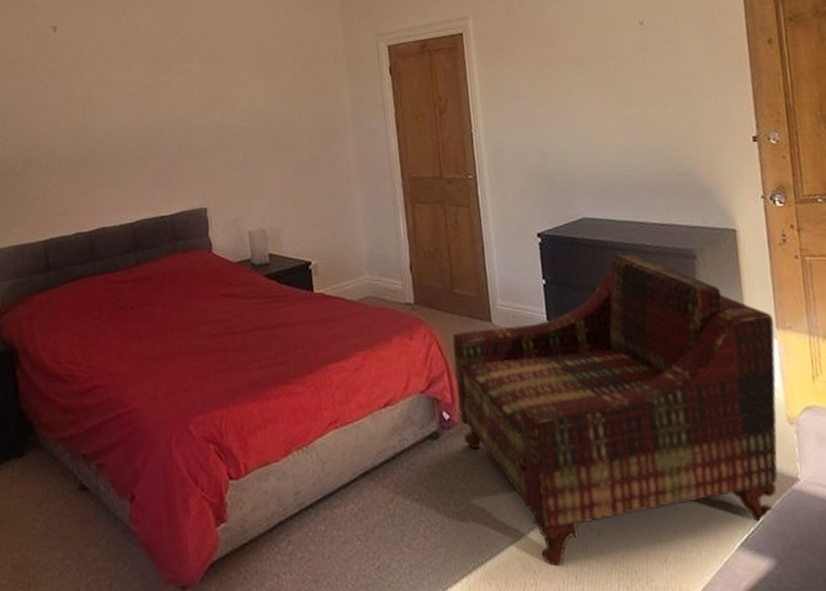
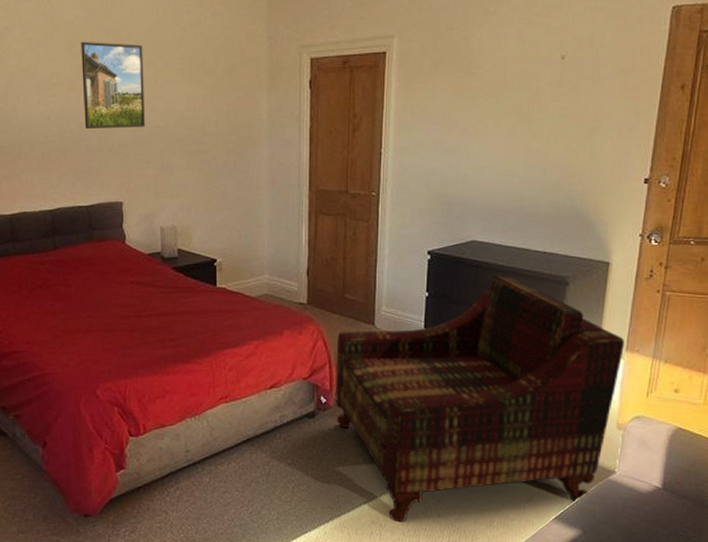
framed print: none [157,47,226,135] -> present [81,41,145,128]

